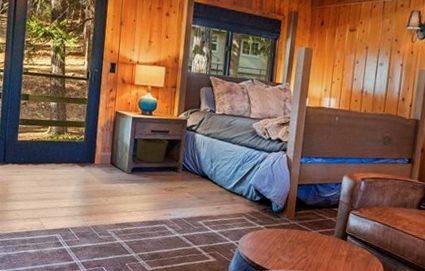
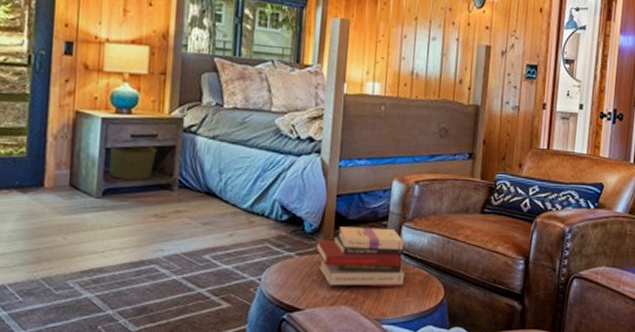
books: none [281,209,351,262] -> present [316,226,405,288]

